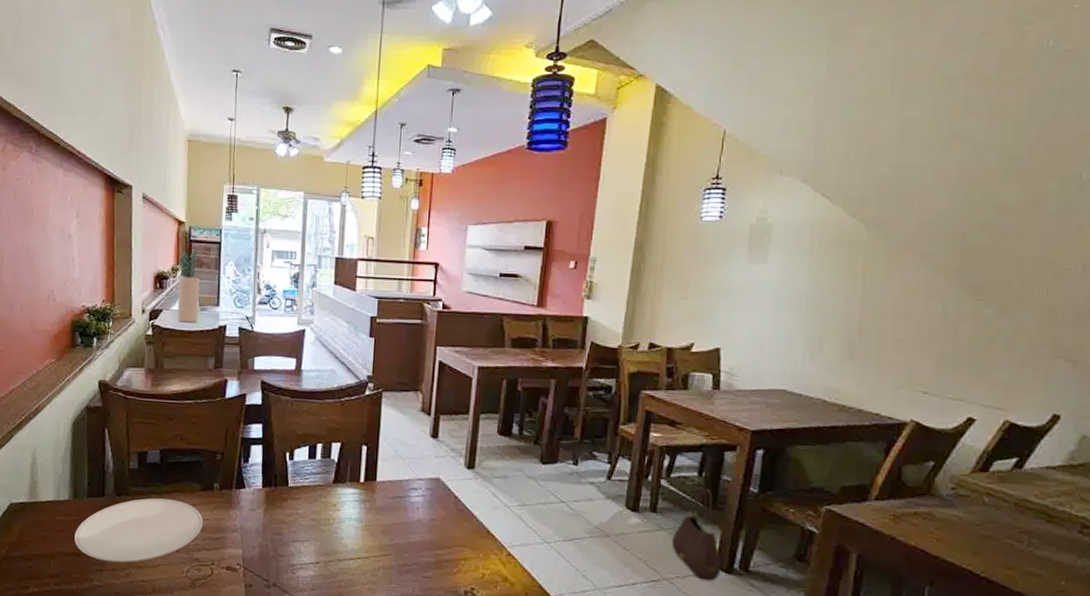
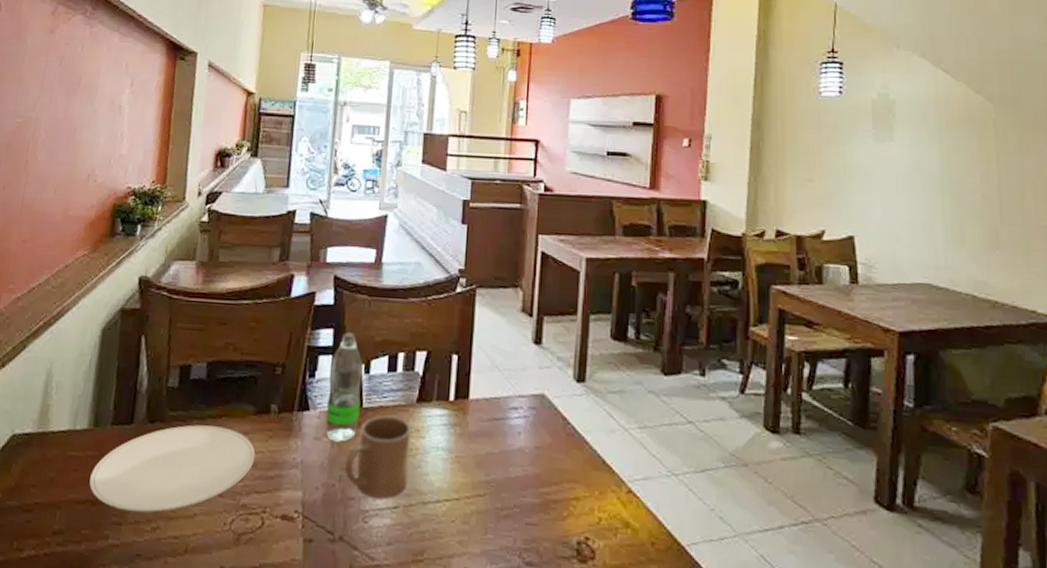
vase: present [177,247,200,323] -> none [238,121,269,208]
bottle: none [258,426,288,513] -> present [325,332,363,442]
mug: none [275,493,329,556] -> present [344,415,412,499]
handbag: present [672,488,722,581] -> none [821,403,882,521]

